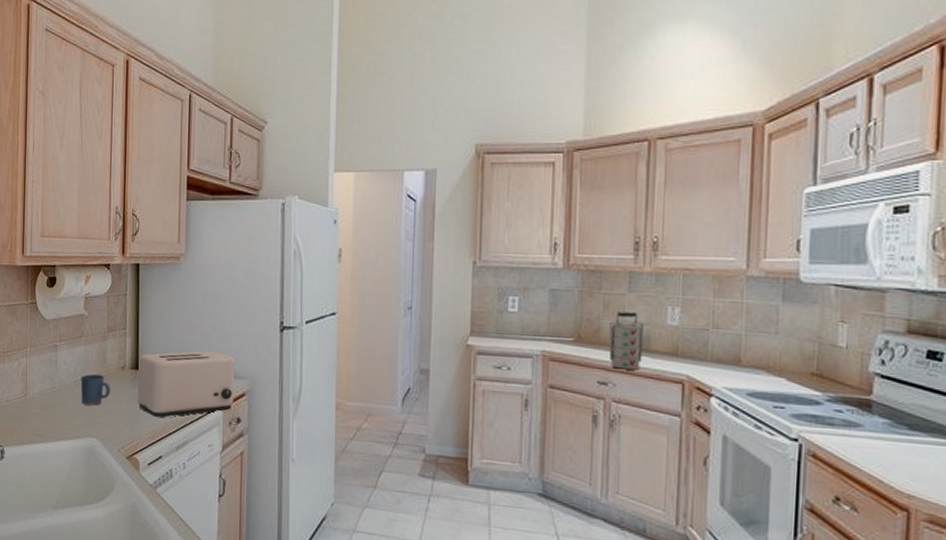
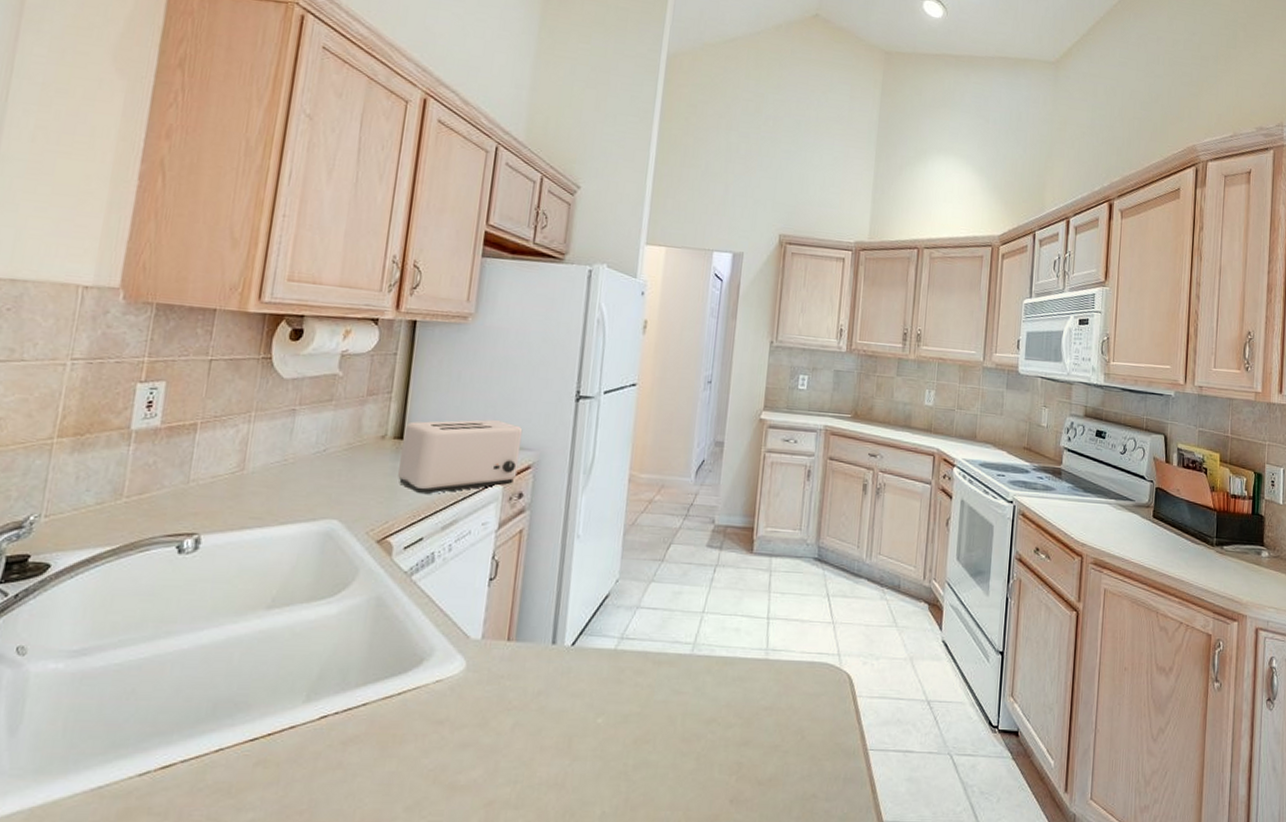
mug: present [80,374,111,406] -> none [321,444,365,481]
food container: present [609,312,644,370] -> none [879,392,907,444]

